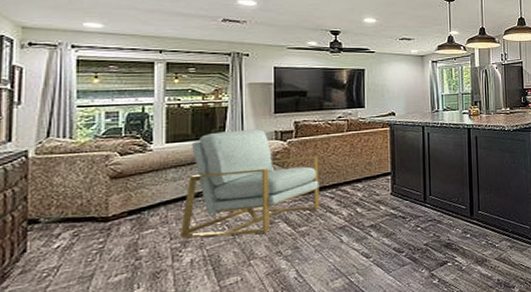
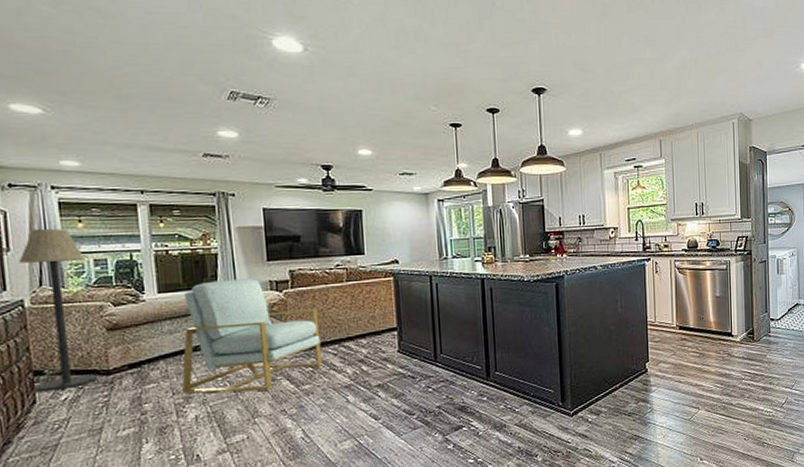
floor lamp: none [25,83,97,241] -> present [18,228,98,393]

